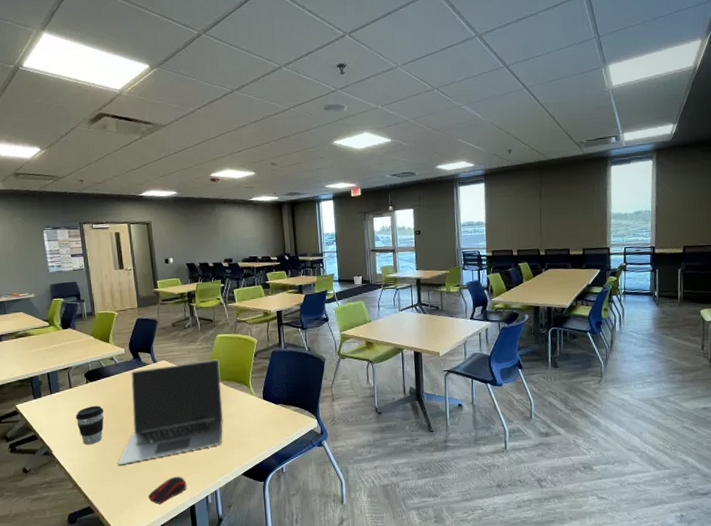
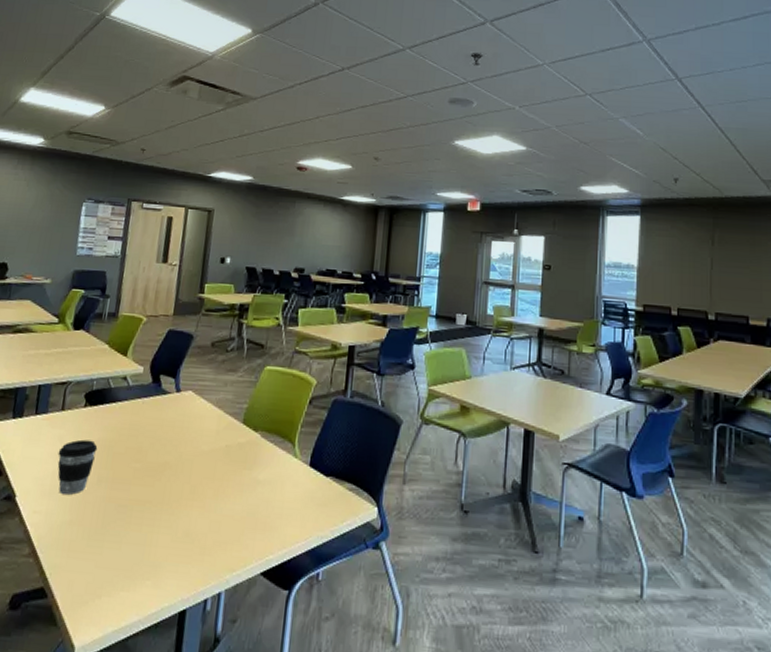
laptop: present [117,359,224,465] -> none [96,398,262,532]
computer mouse: present [147,476,187,504] -> none [125,561,183,601]

